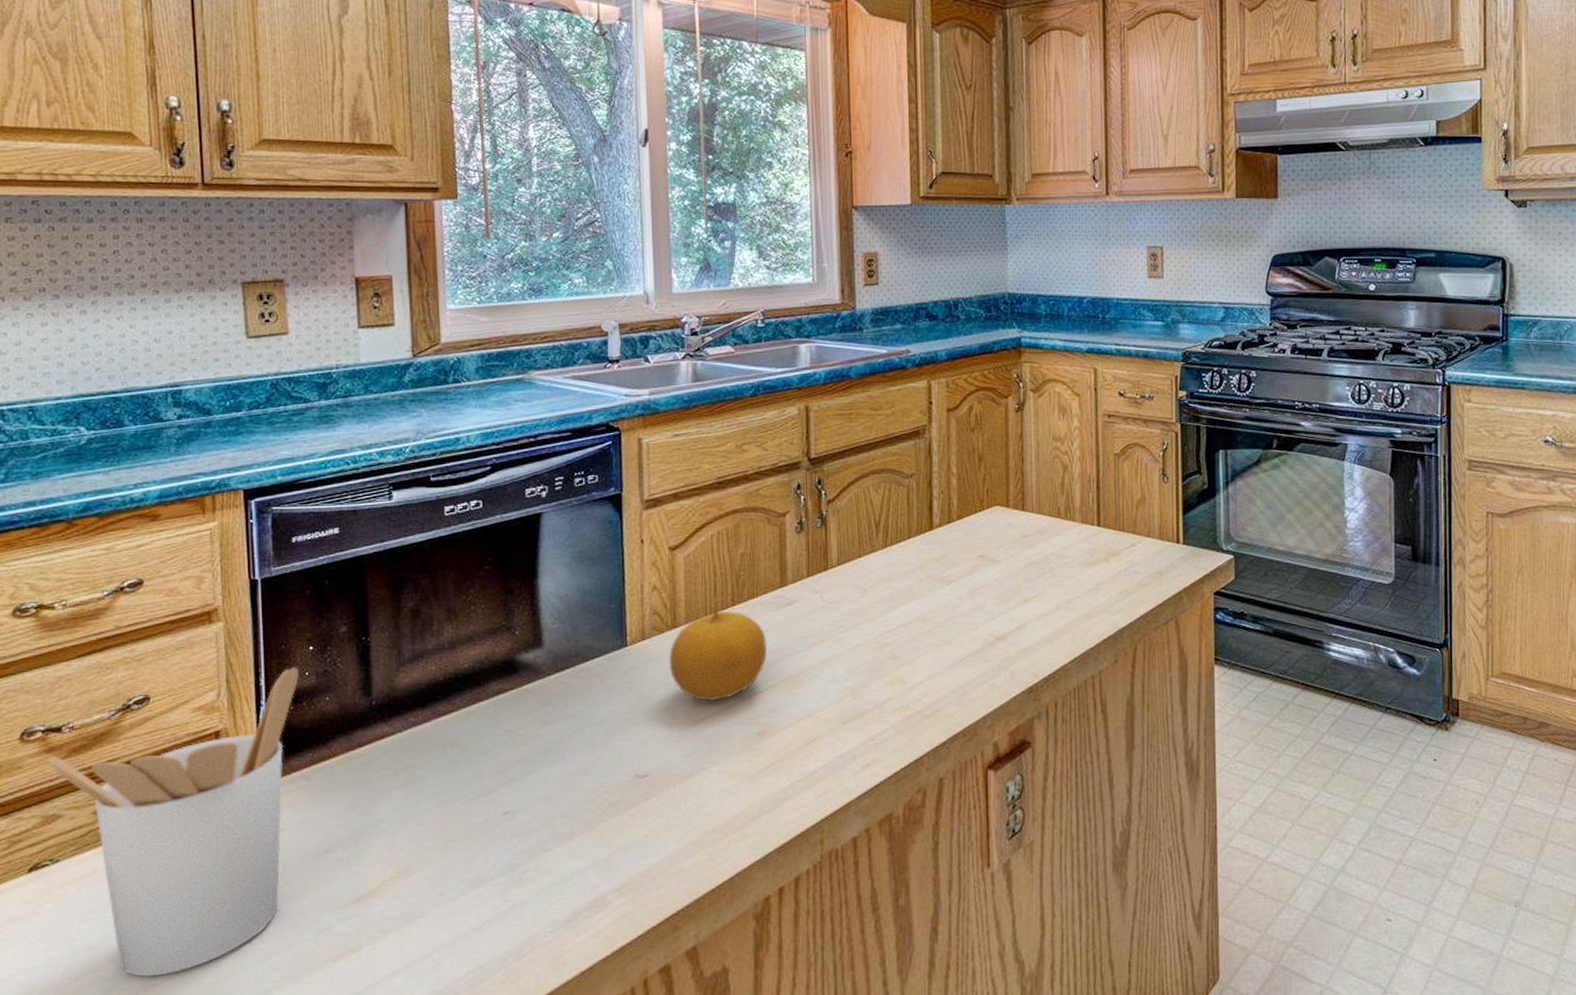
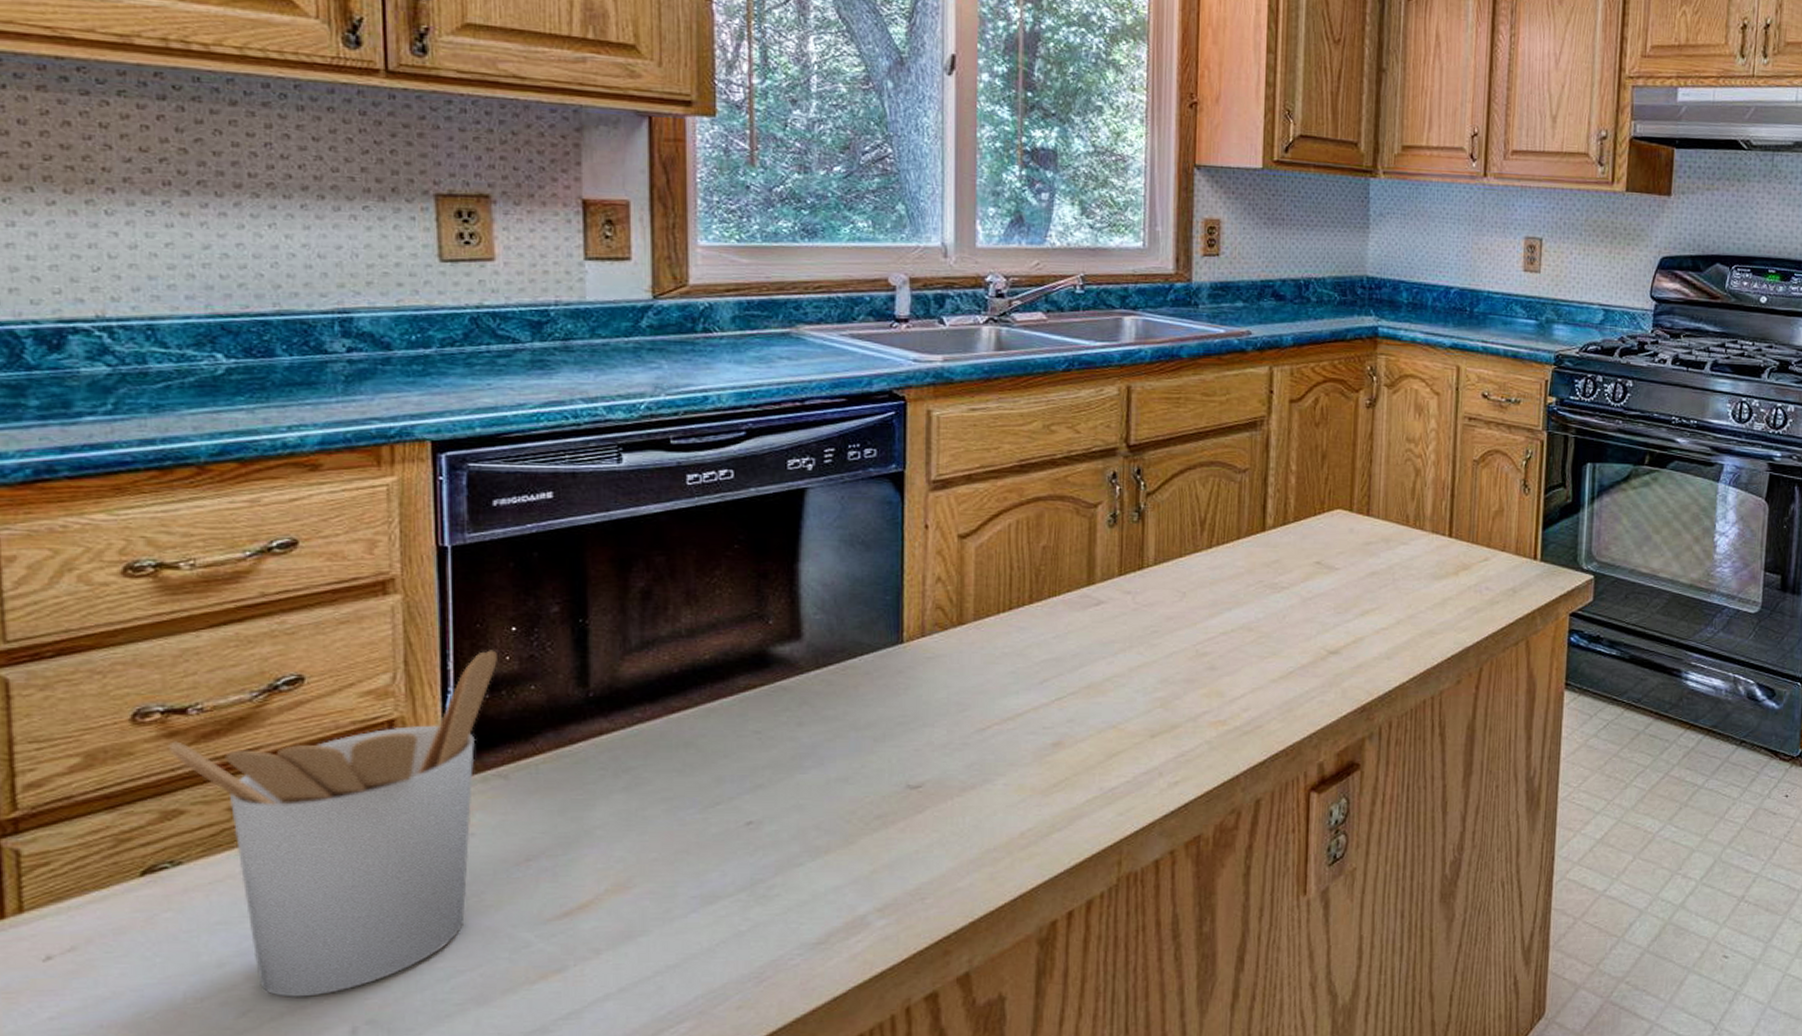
fruit: present [668,596,768,701] -> none [952,592,1069,707]

